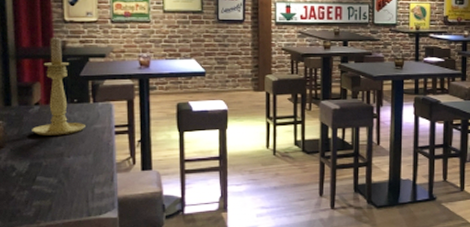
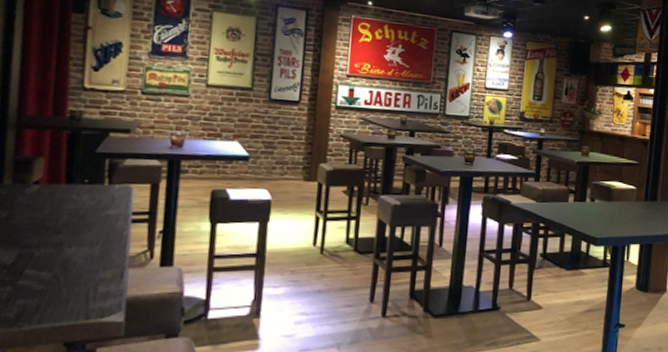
candle holder: present [32,37,85,135] -> none [26,105,95,221]

